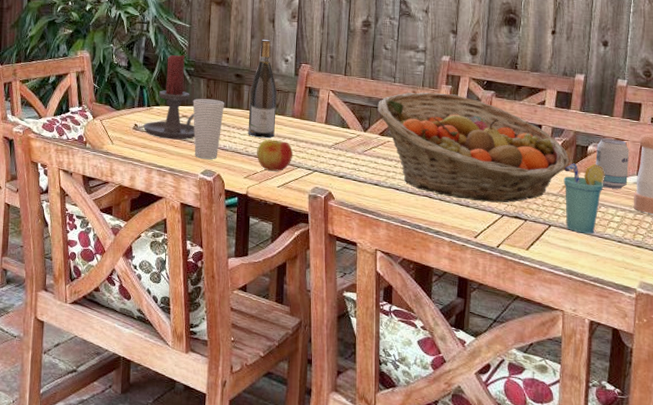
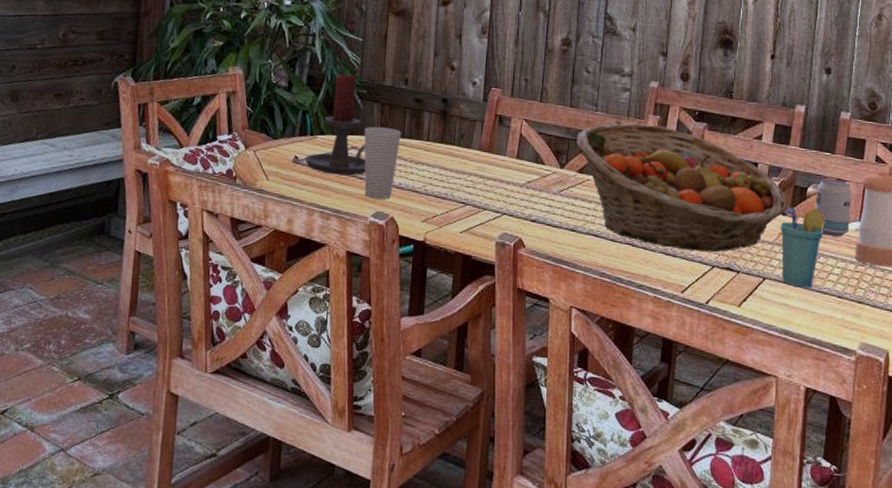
wine bottle: present [248,40,277,138] -> none [427,58,462,175]
apple: present [257,139,292,171] -> none [437,176,479,214]

